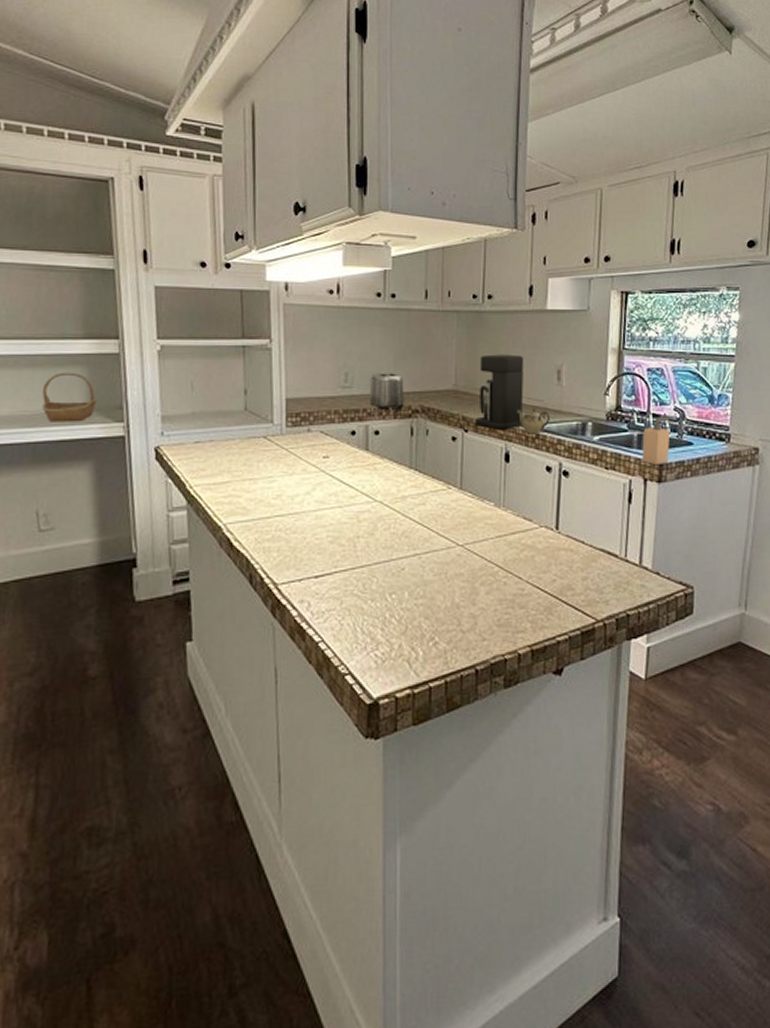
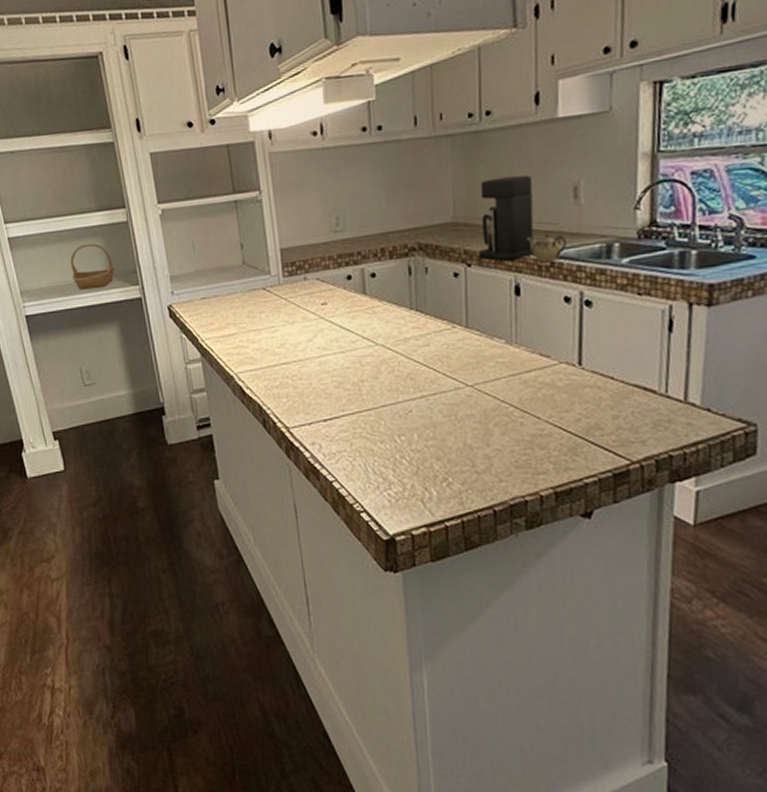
toaster: present [368,373,404,411] -> none [362,211,400,251]
soap dispenser: present [642,416,671,466] -> none [685,226,724,287]

